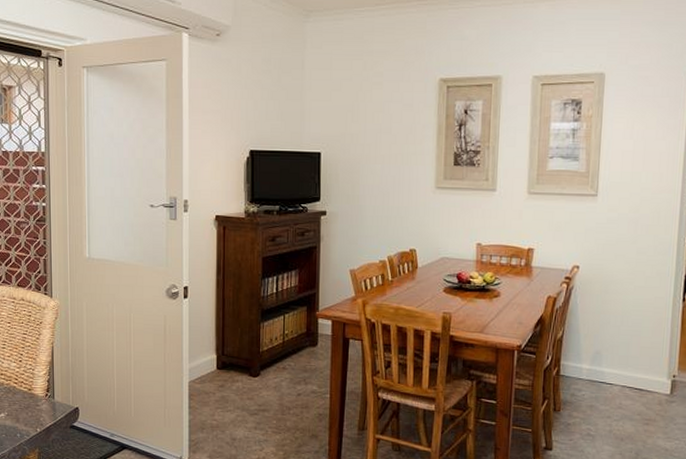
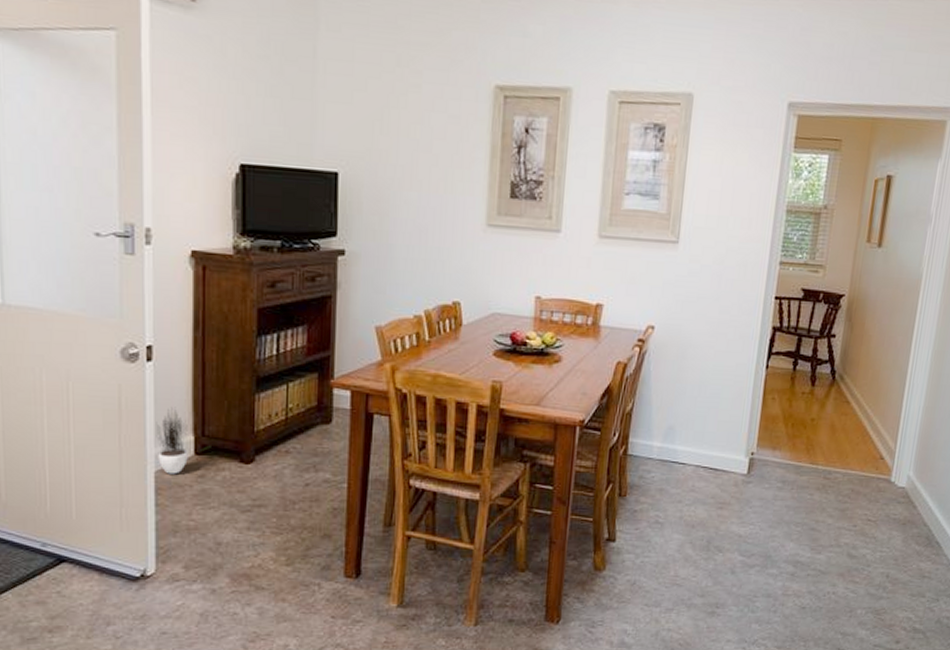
potted plant: none [190,333,229,384] -> present [156,408,211,475]

